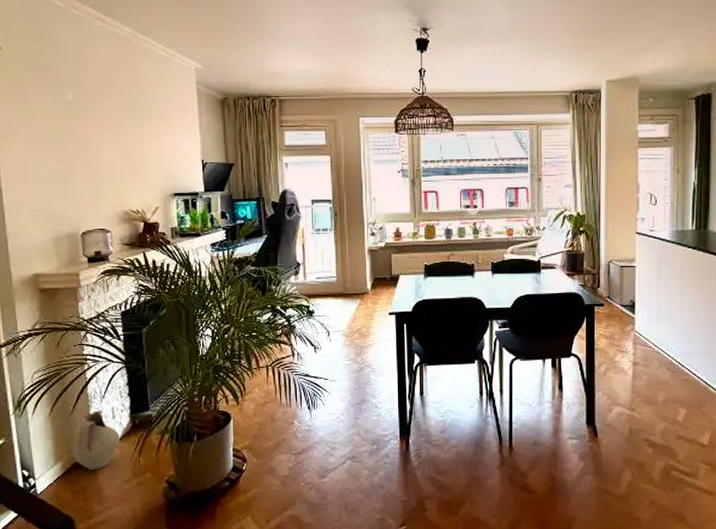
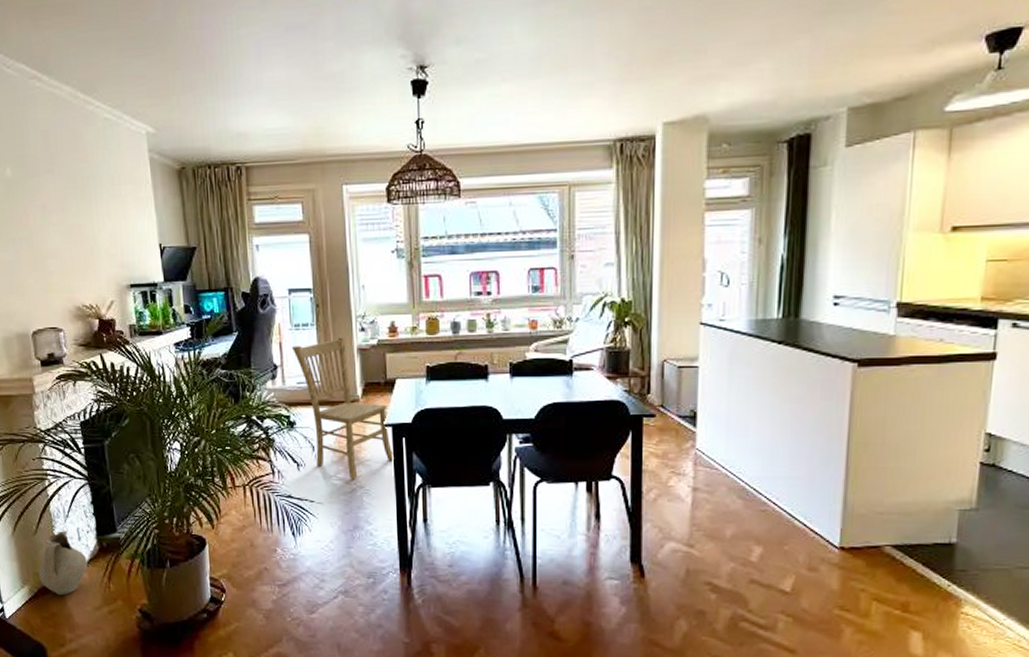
dining chair: none [312,239,397,360] -> present [291,335,395,479]

